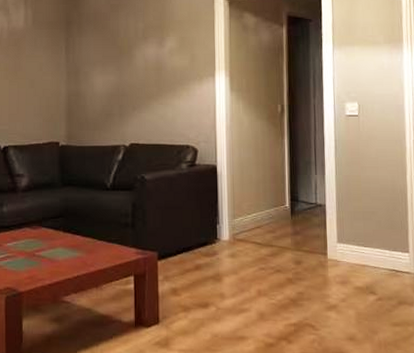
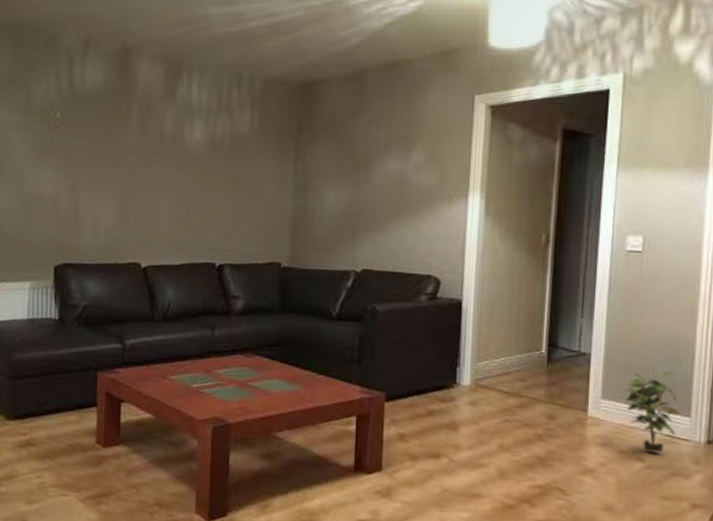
potted plant: none [354,215,401,286] -> present [624,371,681,453]

